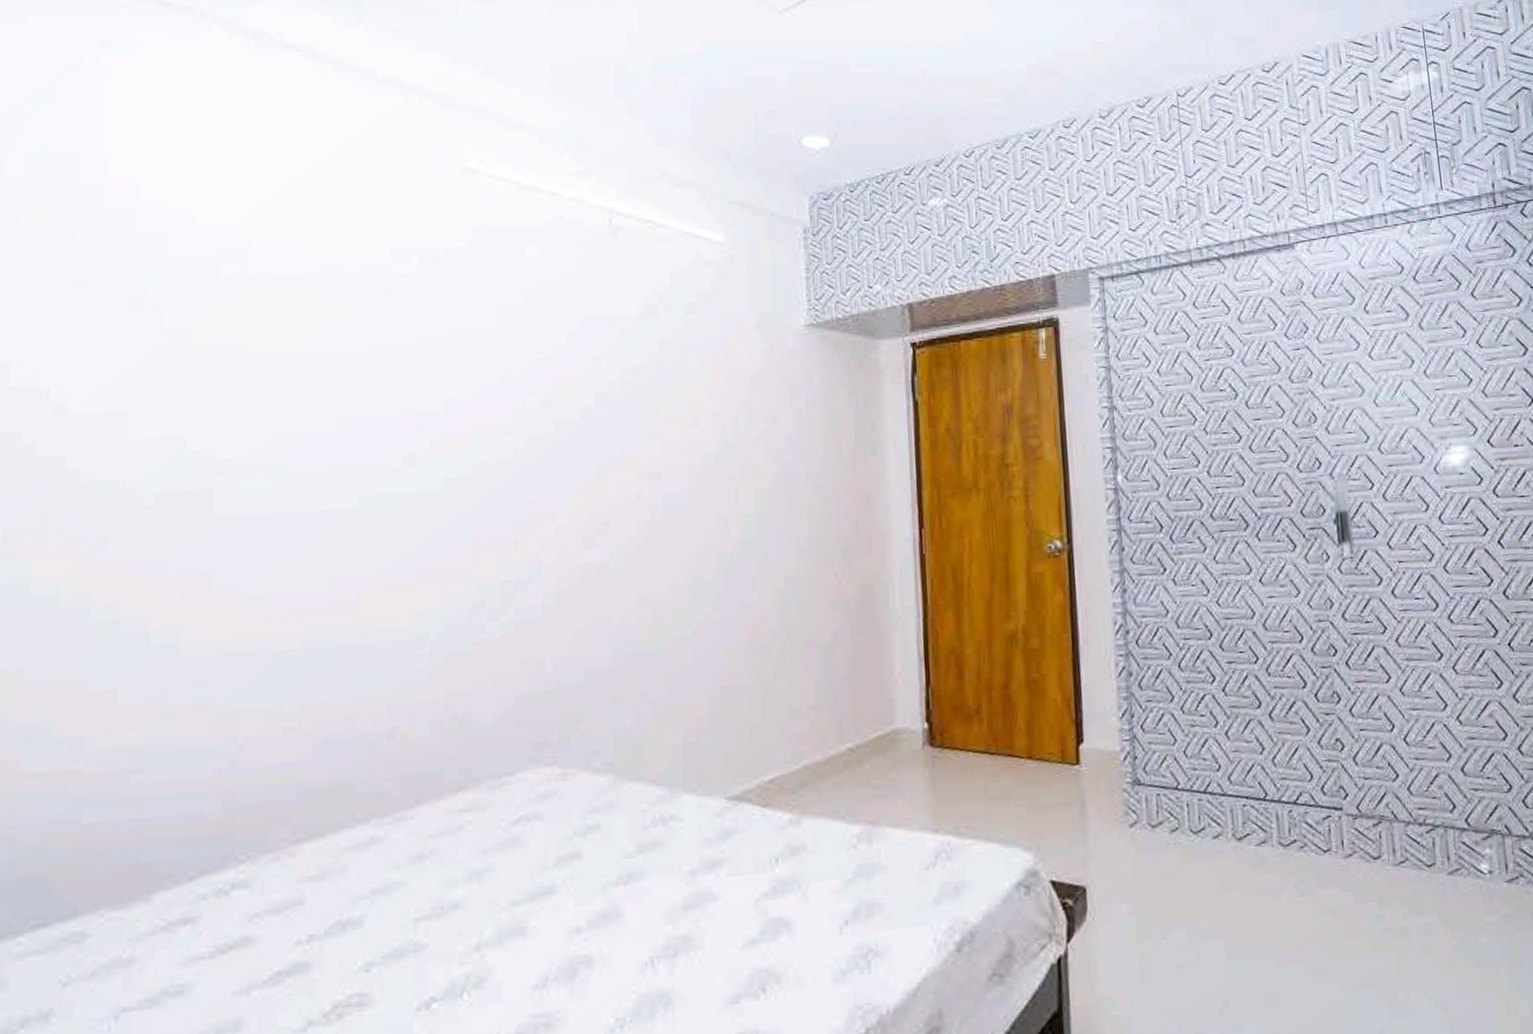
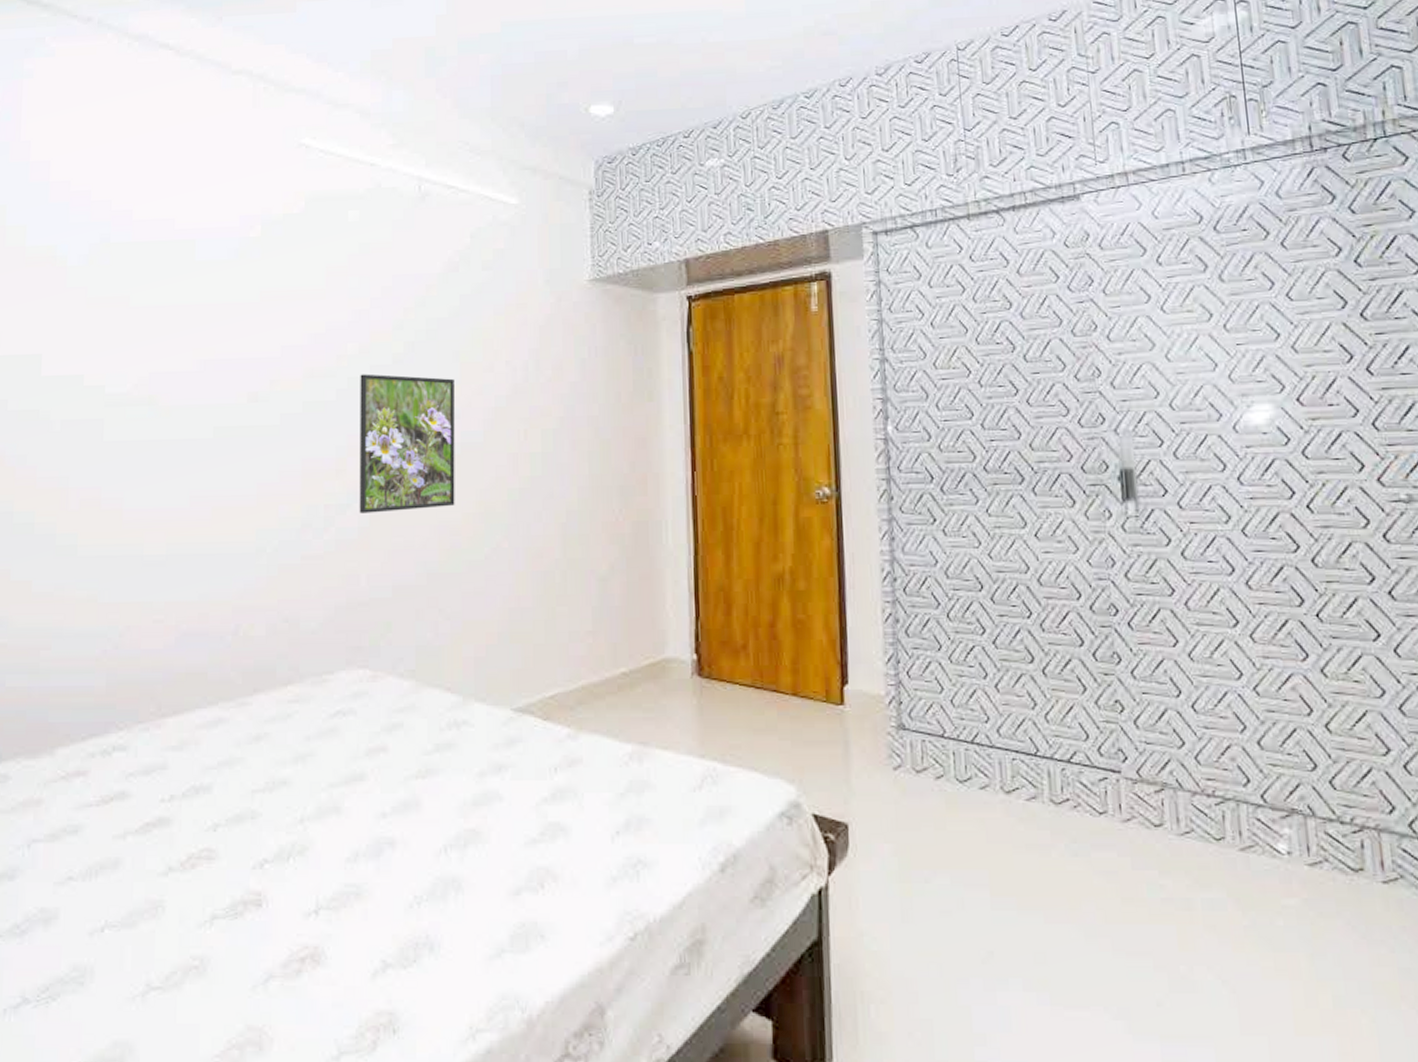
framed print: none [542,430,657,590] -> present [359,374,455,514]

